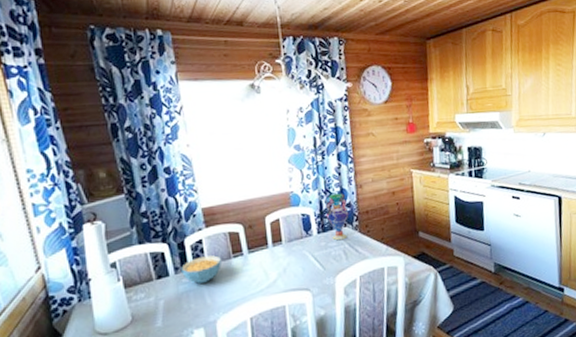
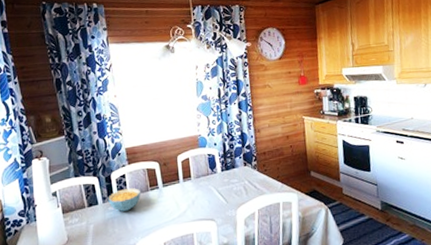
vase: present [325,193,349,241] -> none [228,136,249,178]

